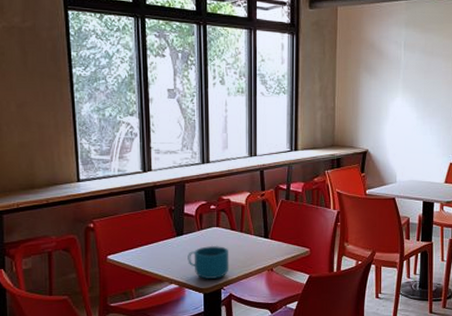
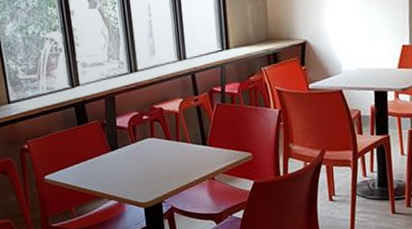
cup: present [188,245,229,280] -> none [124,156,169,194]

